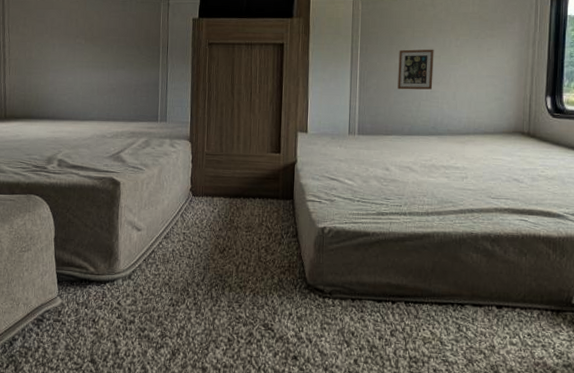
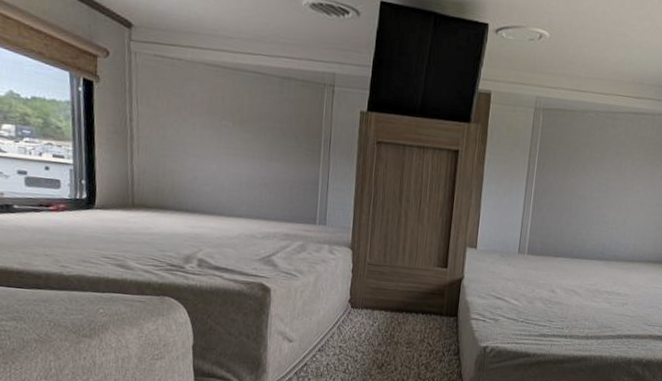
picture frame: present [397,49,434,90] -> none [570,169,610,214]

